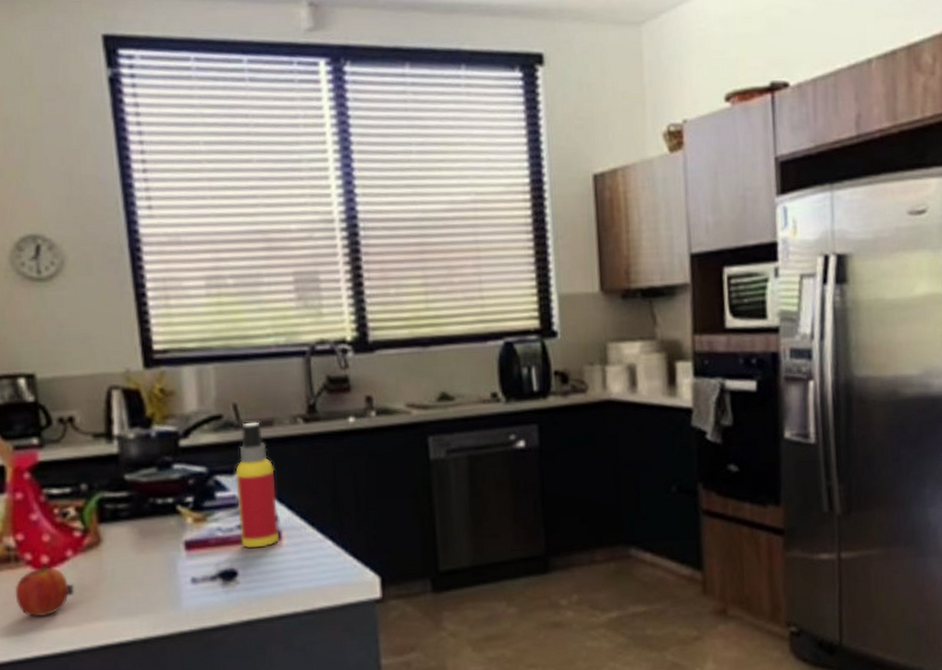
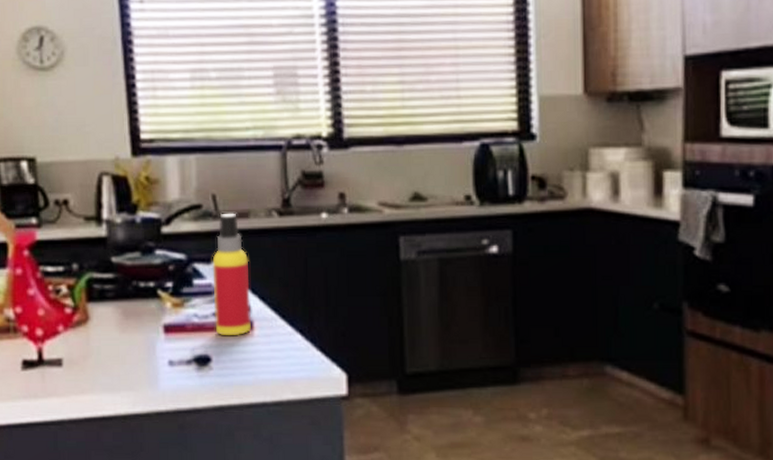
fruit: present [14,564,69,617] -> none [13,337,59,386]

